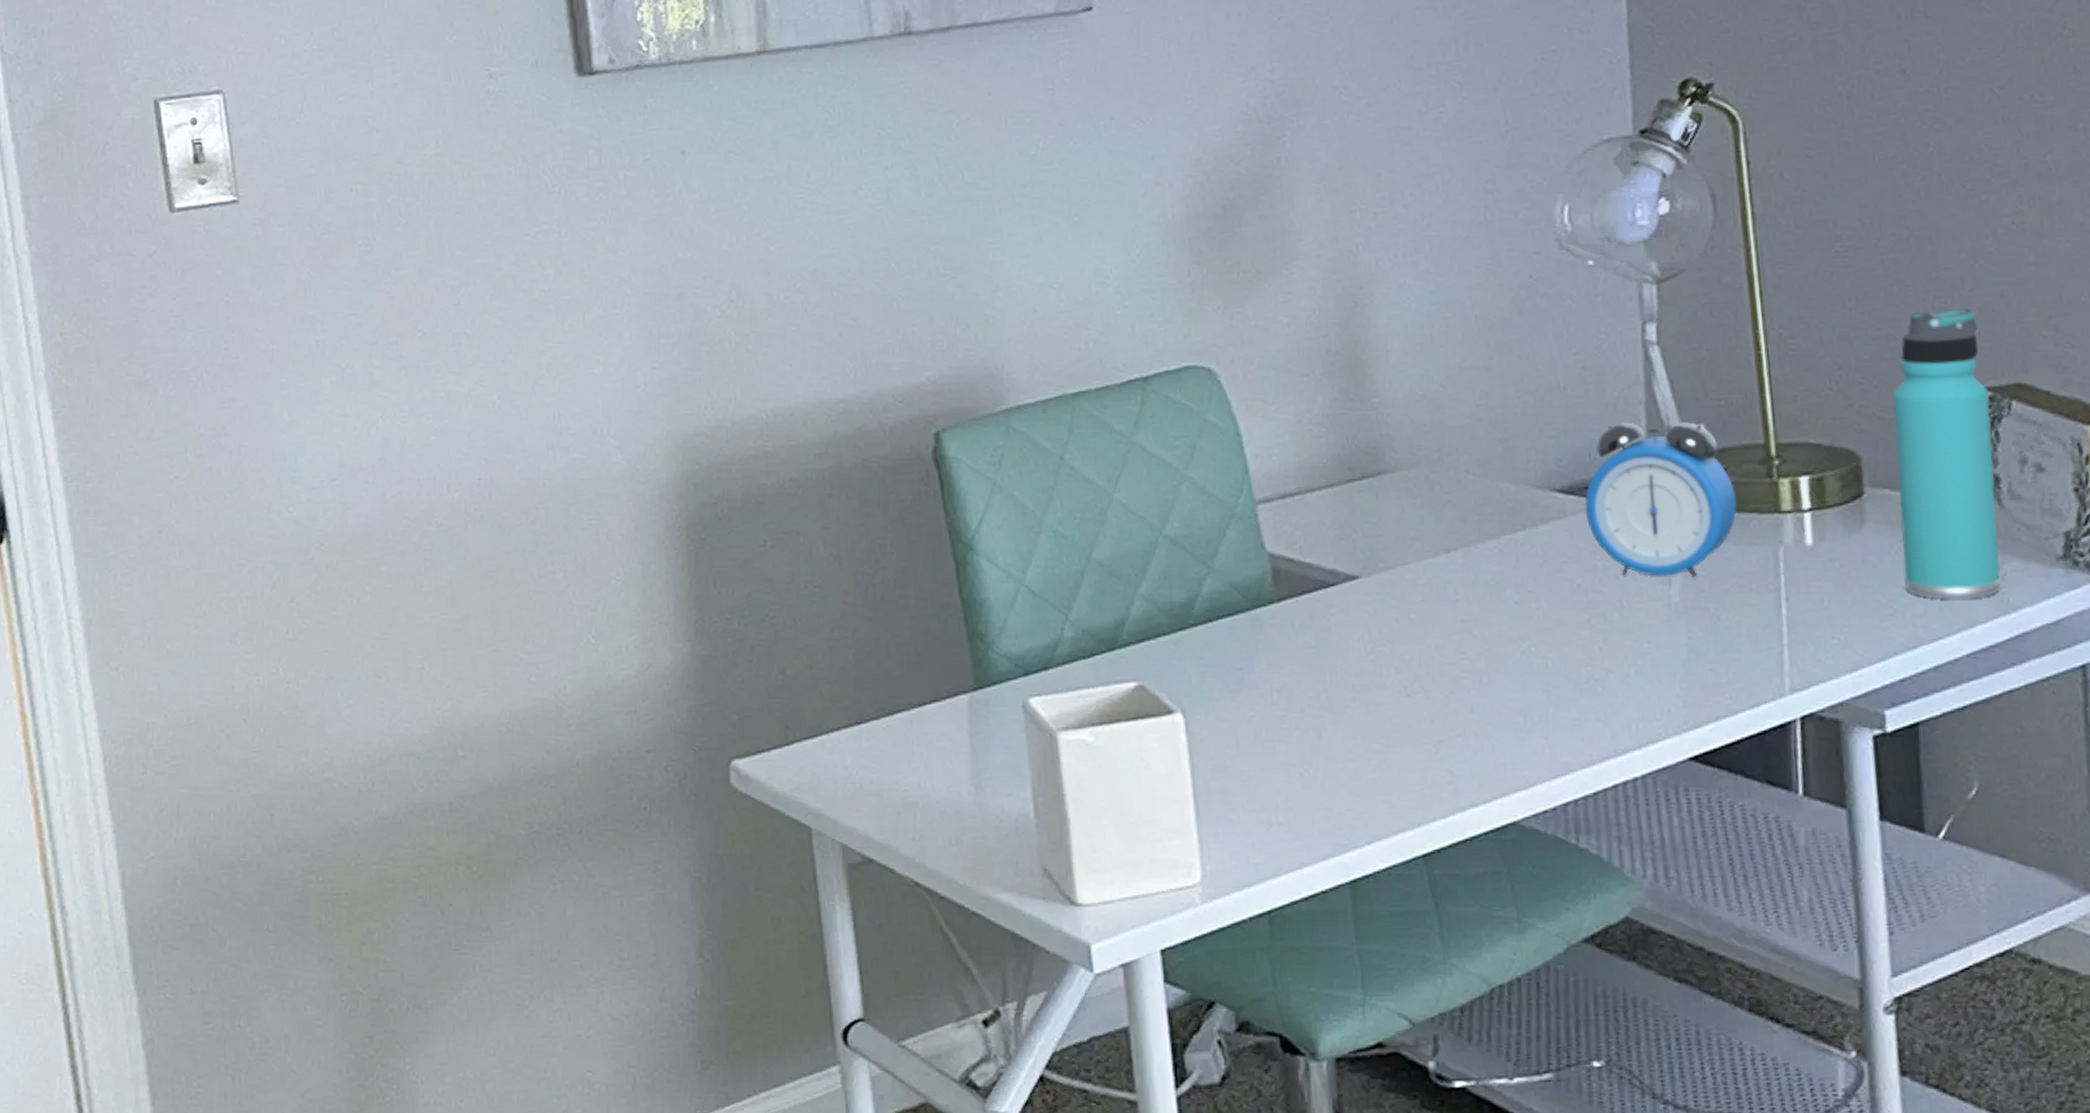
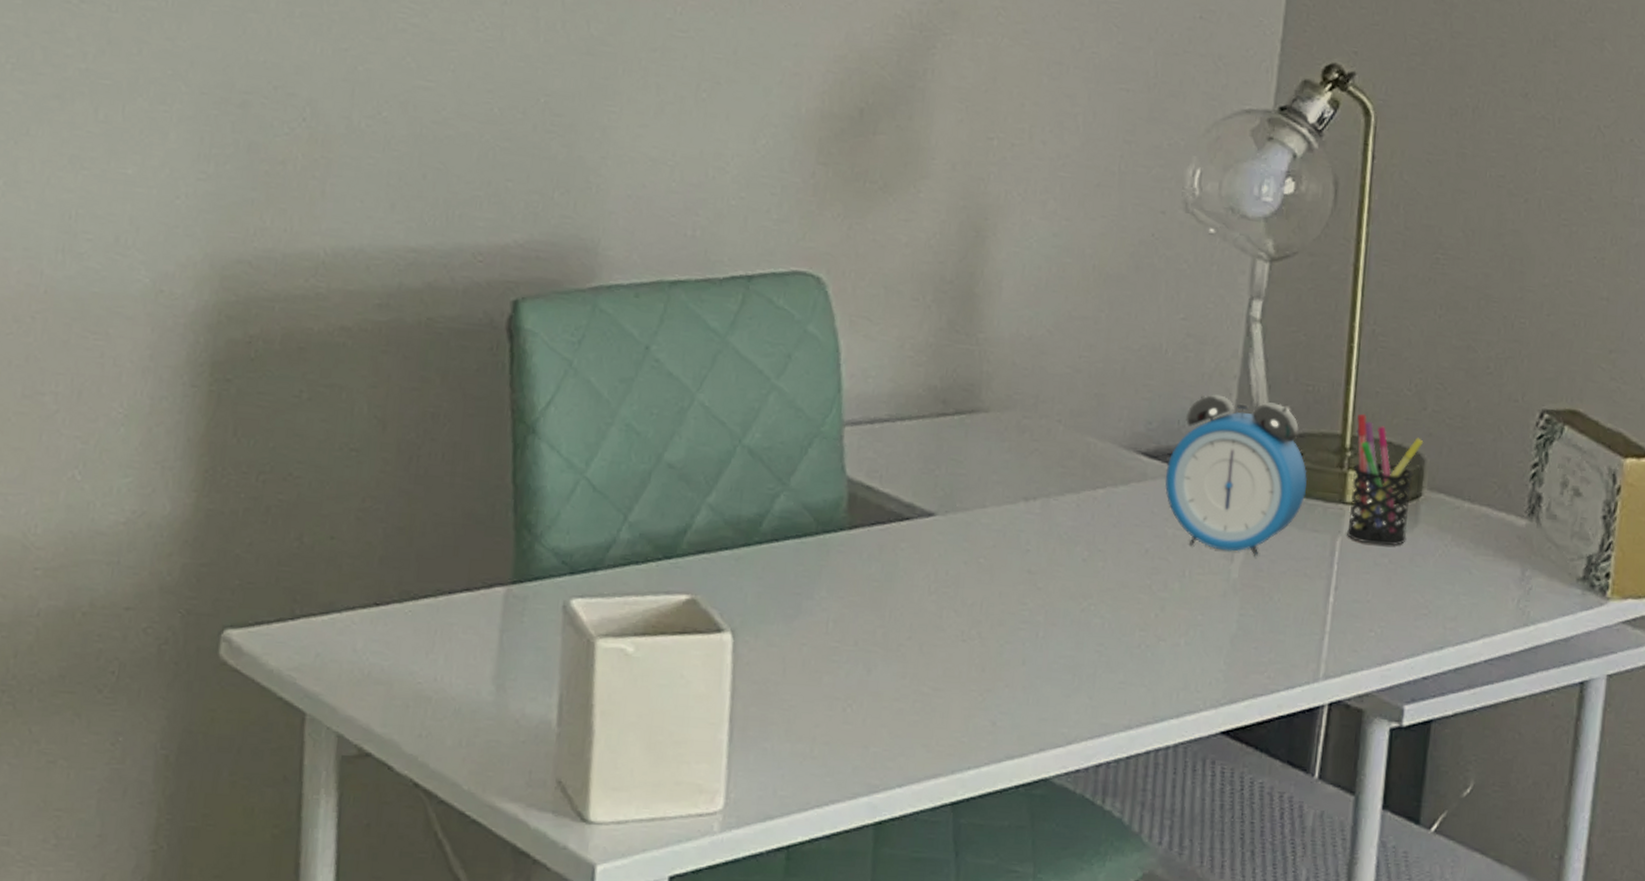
pen holder: none [1778,419,1856,550] -> present [1346,413,1424,546]
thermos bottle: present [1892,308,2001,600] -> none [1443,329,1549,609]

